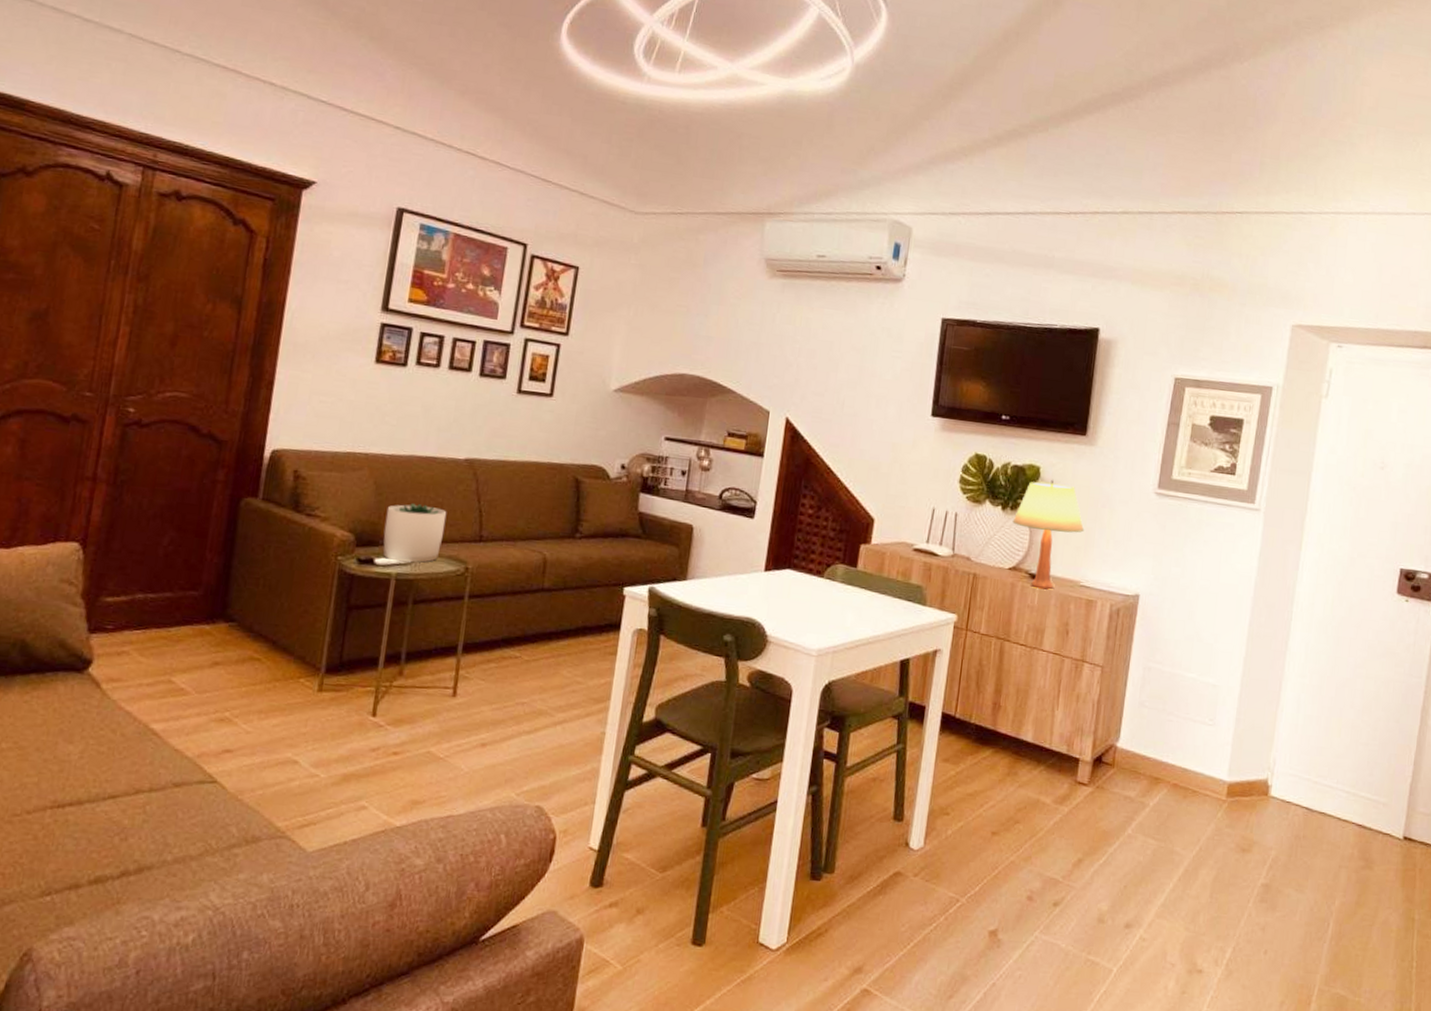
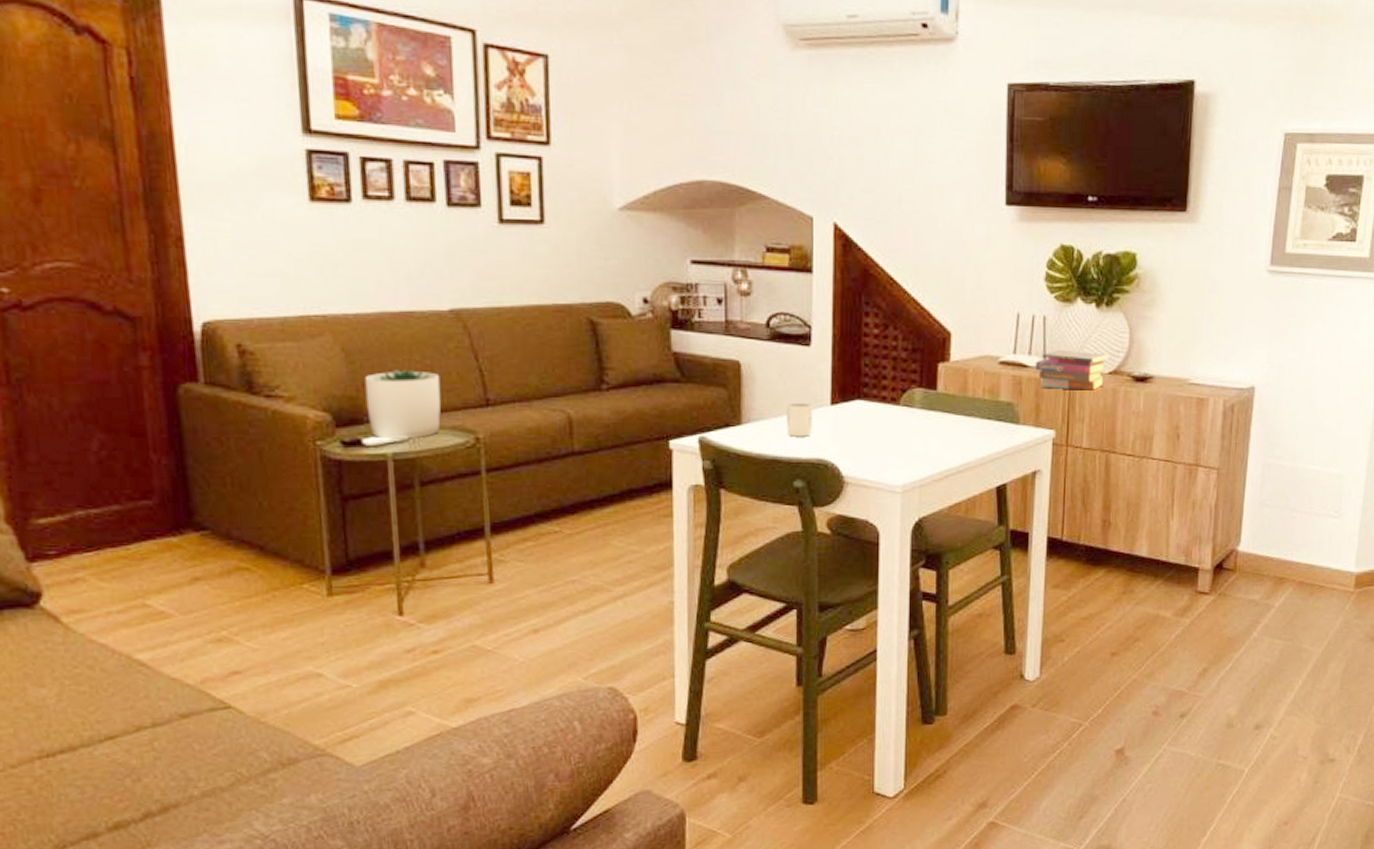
mug: none [724,565,749,597] -> present [786,402,813,437]
books: none [944,543,1010,583] -> present [1036,349,1109,390]
table lamp: present [1012,479,1085,590] -> none [1109,266,1191,392]

